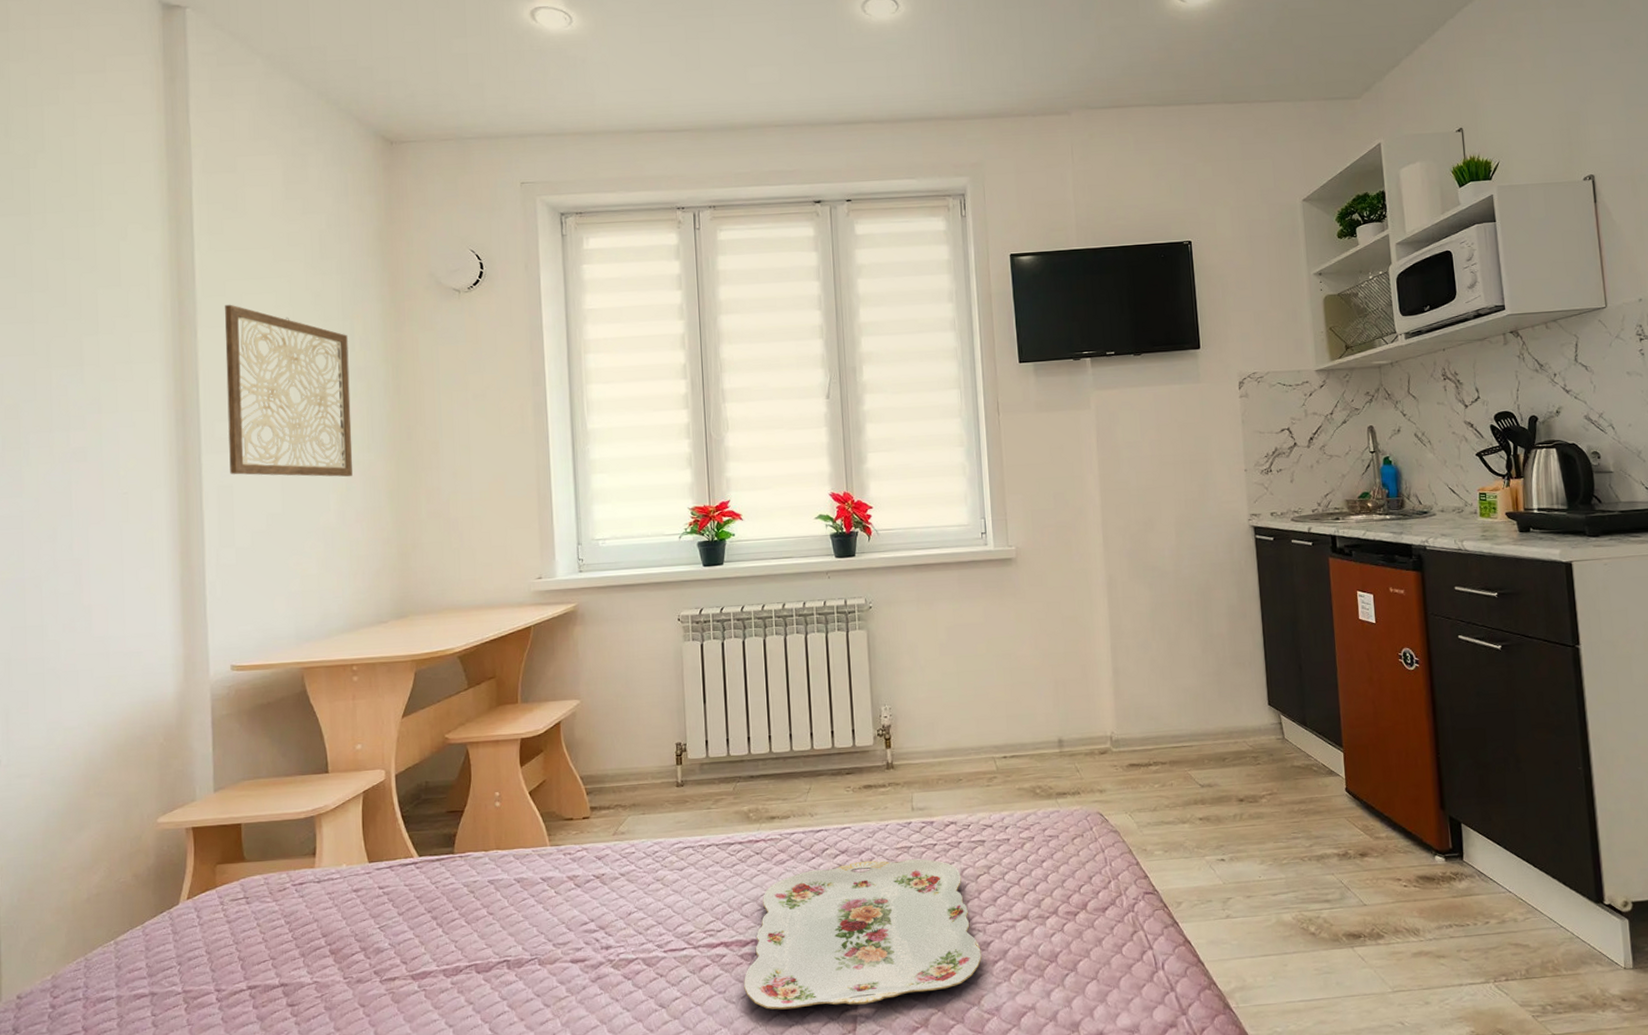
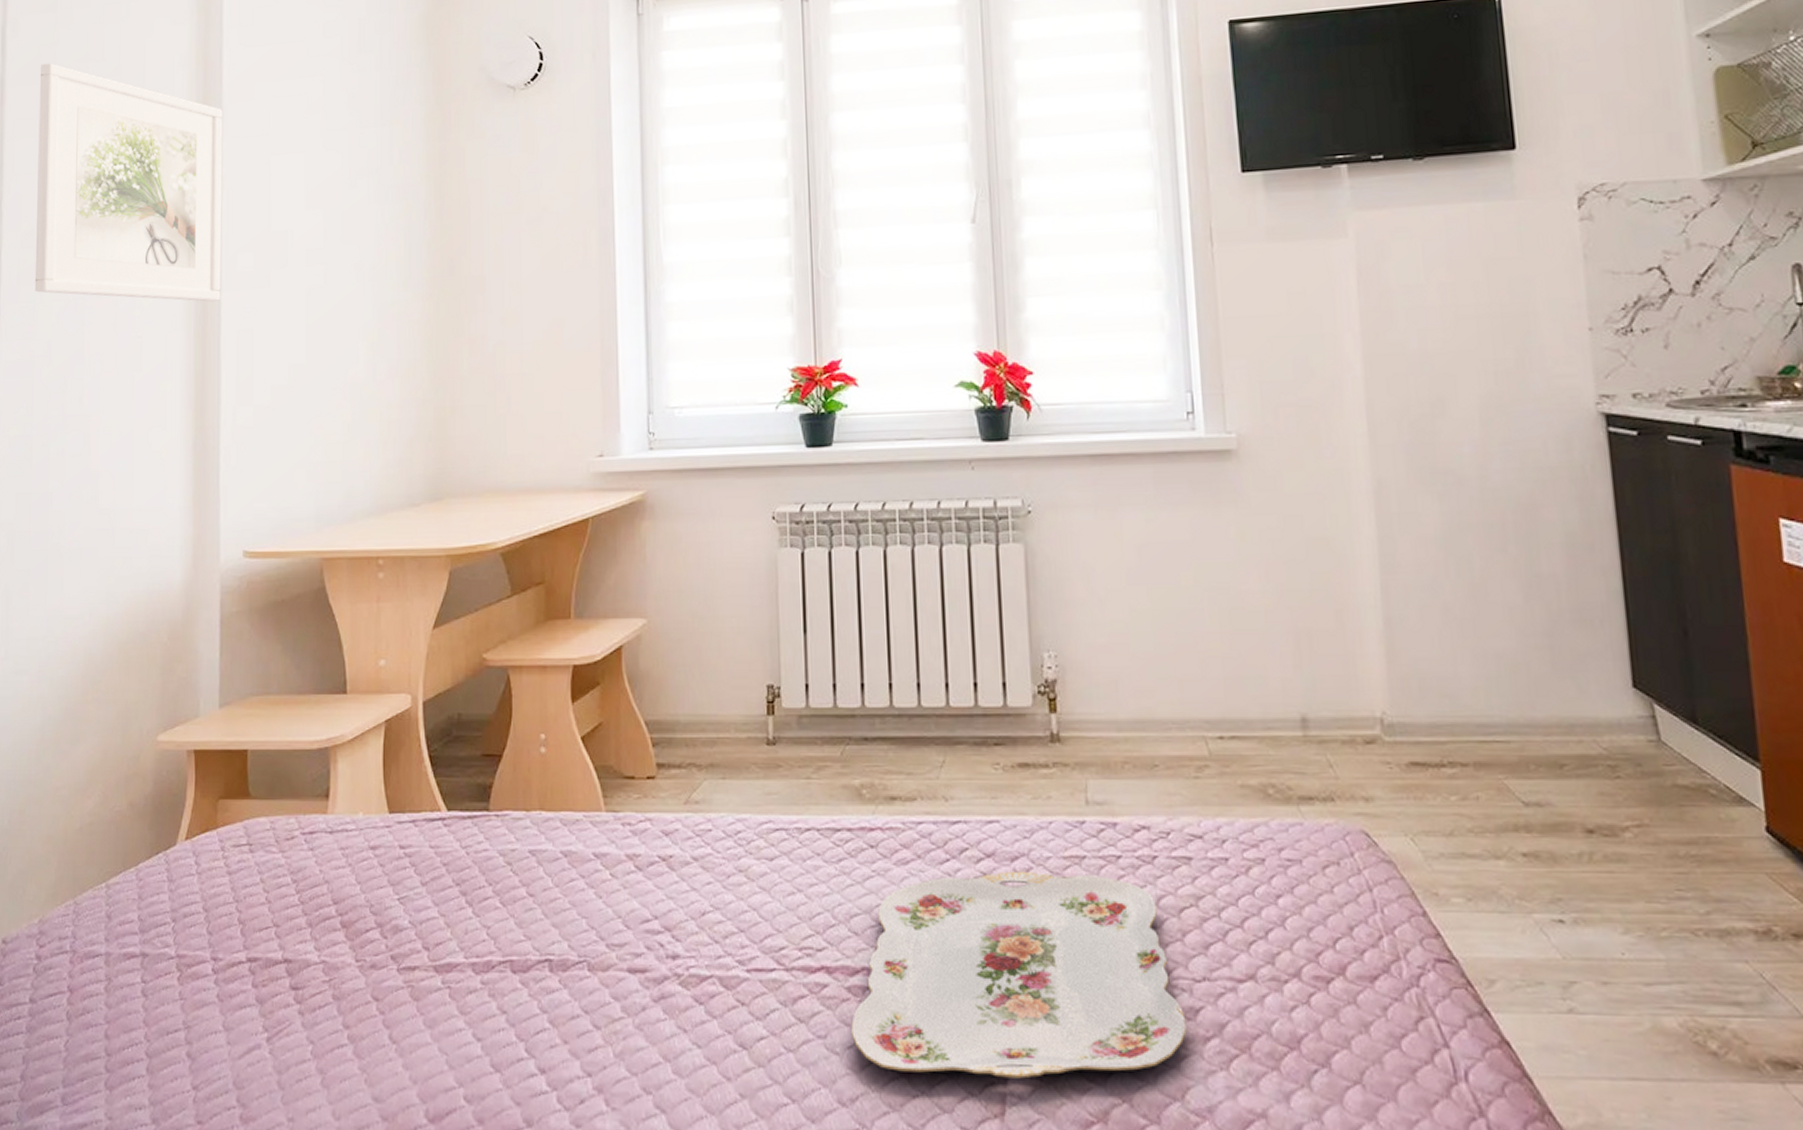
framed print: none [16,260,201,463] -> present [34,63,223,302]
wall art: present [225,304,353,477] -> none [251,110,387,321]

